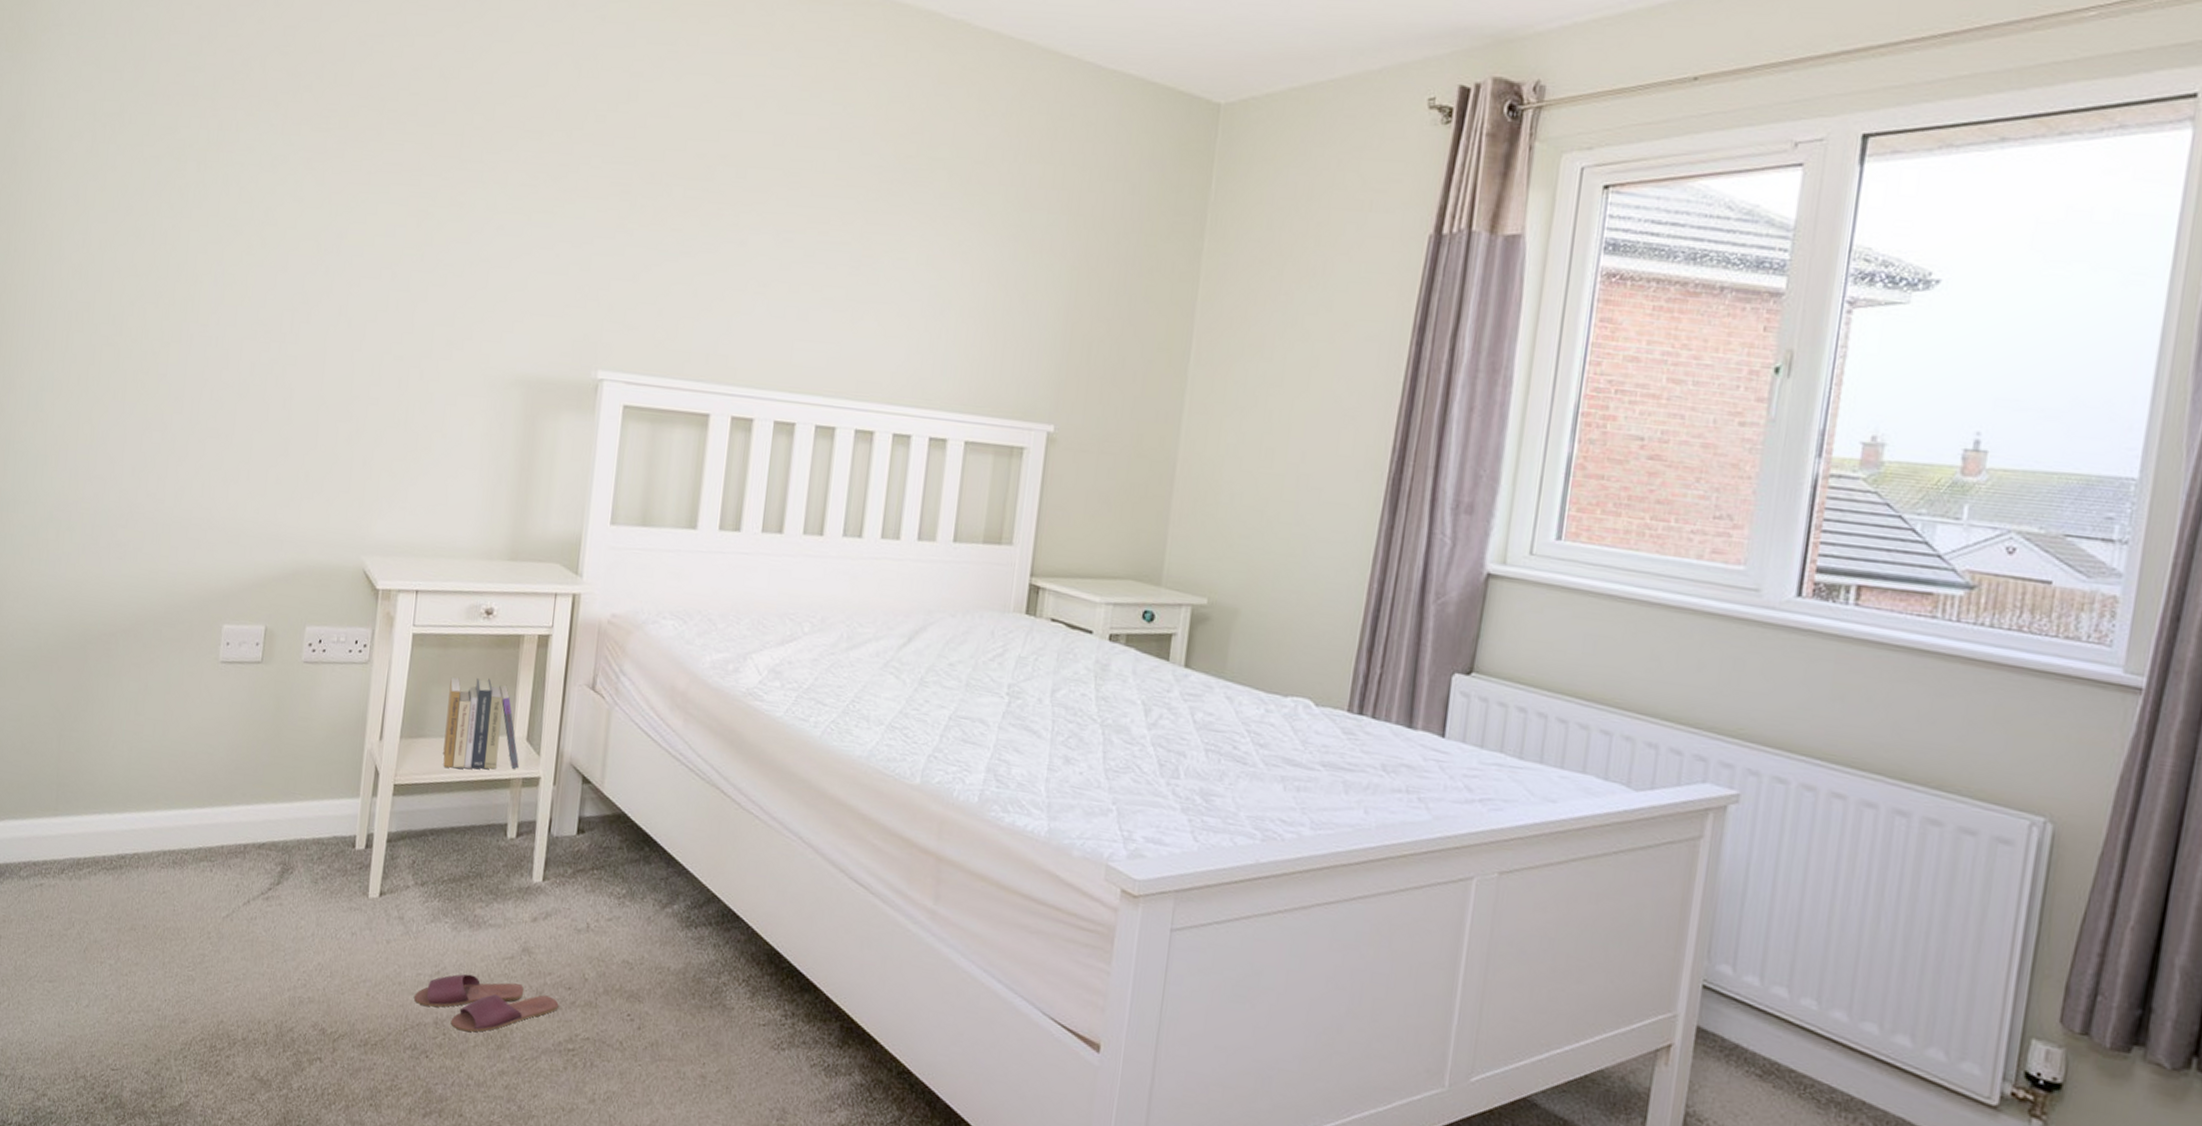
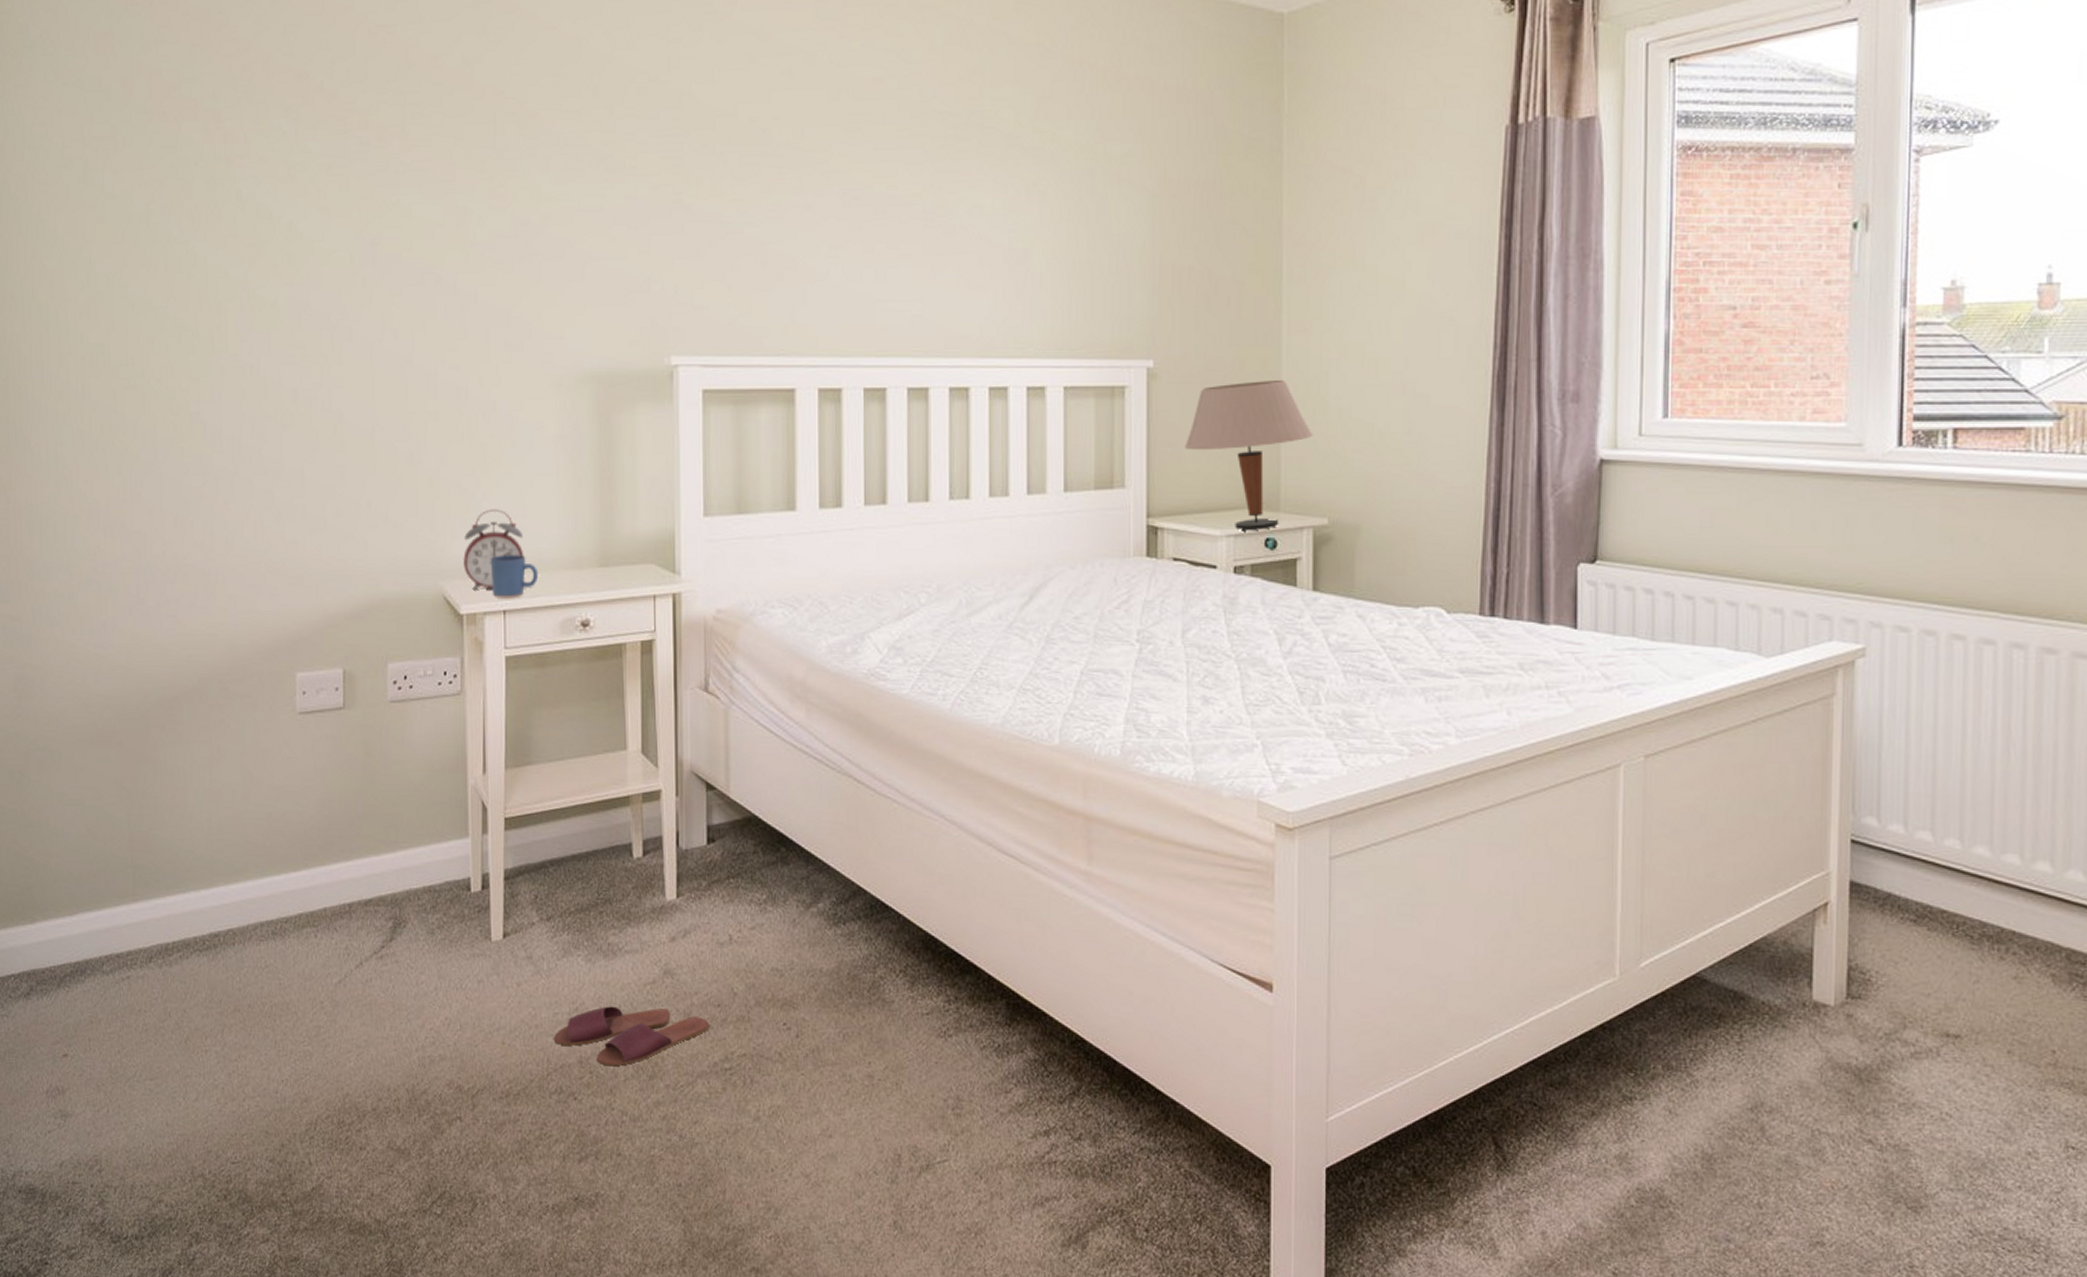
alarm clock: none [385,494,442,569] -> present [463,509,524,591]
mug: none [407,537,453,580] -> present [490,554,539,599]
books: present [443,677,519,770] -> none [552,694,637,793]
table lamp: none [1074,456,1203,602] -> present [1184,379,1314,531]

